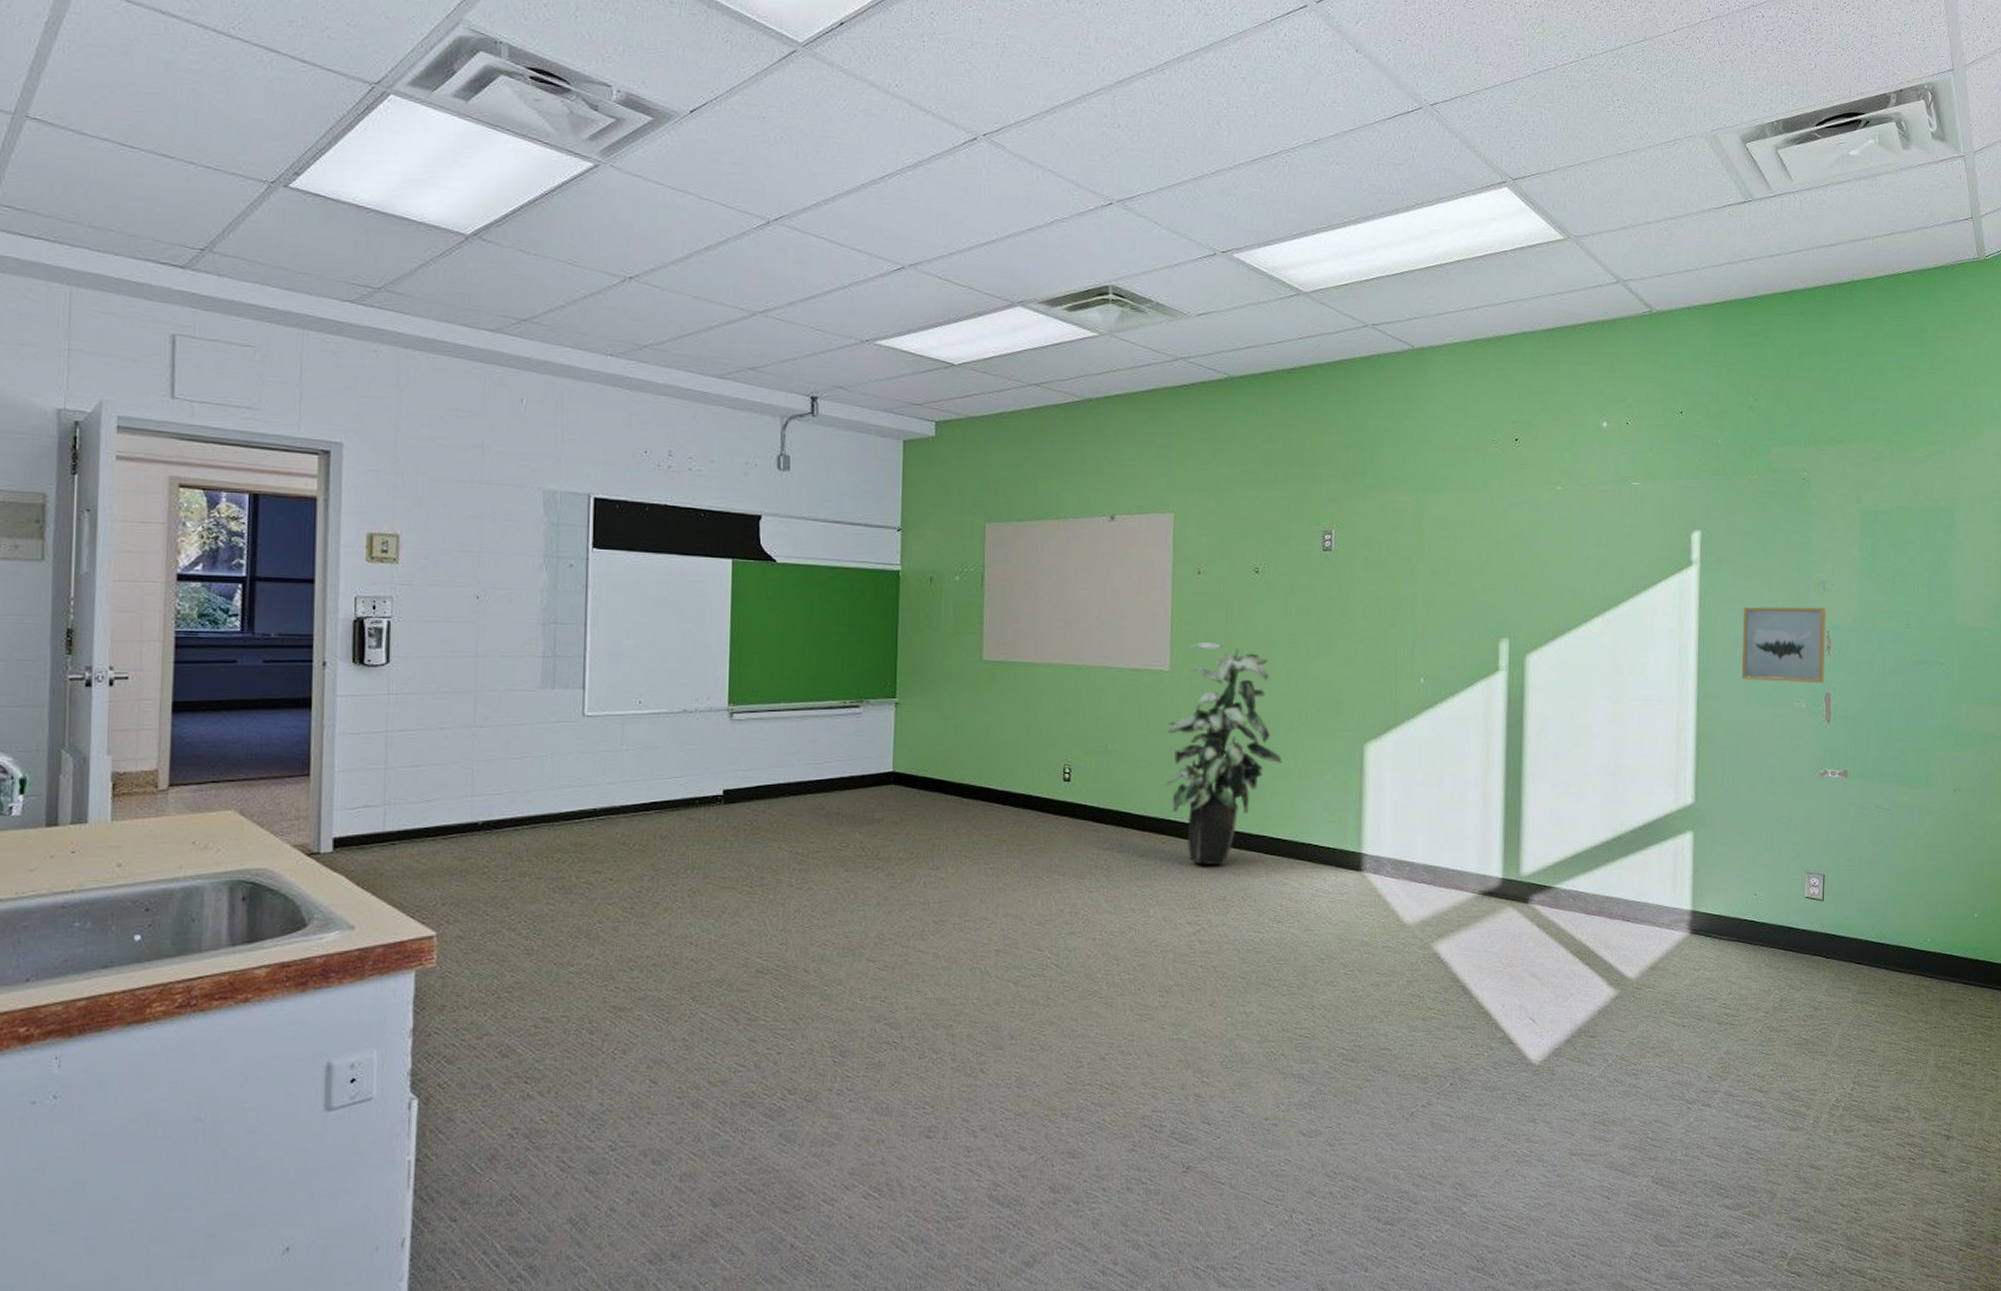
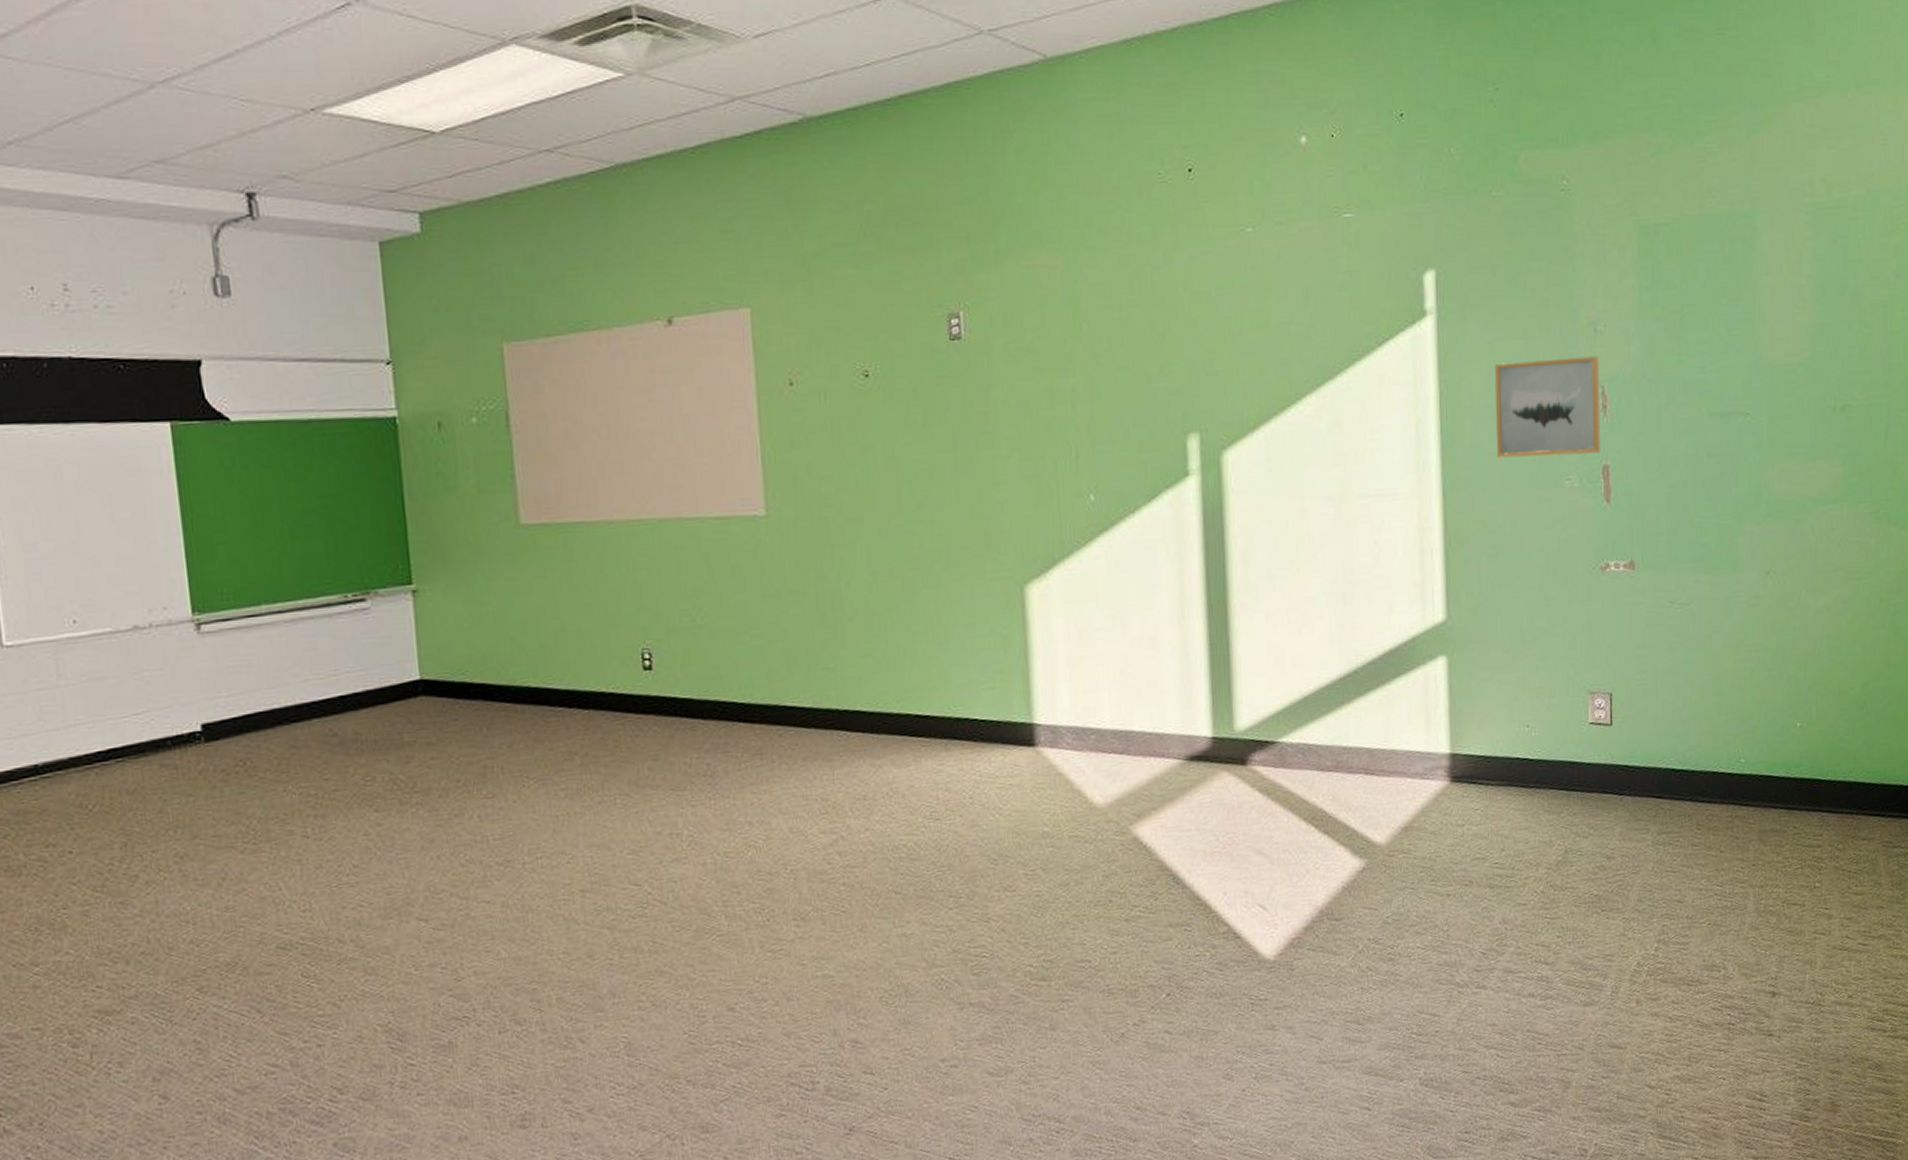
indoor plant: present [1164,641,1282,866] -> none [770,472,922,758]

